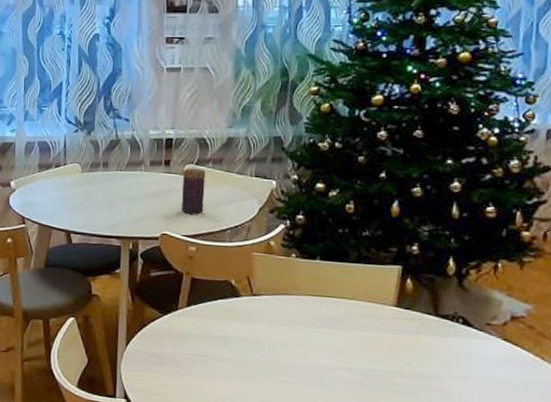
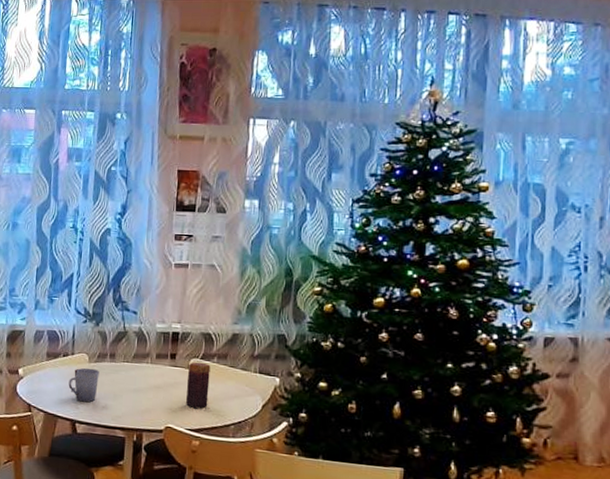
cup: none [62,178,93,213] -> present [68,367,99,402]

